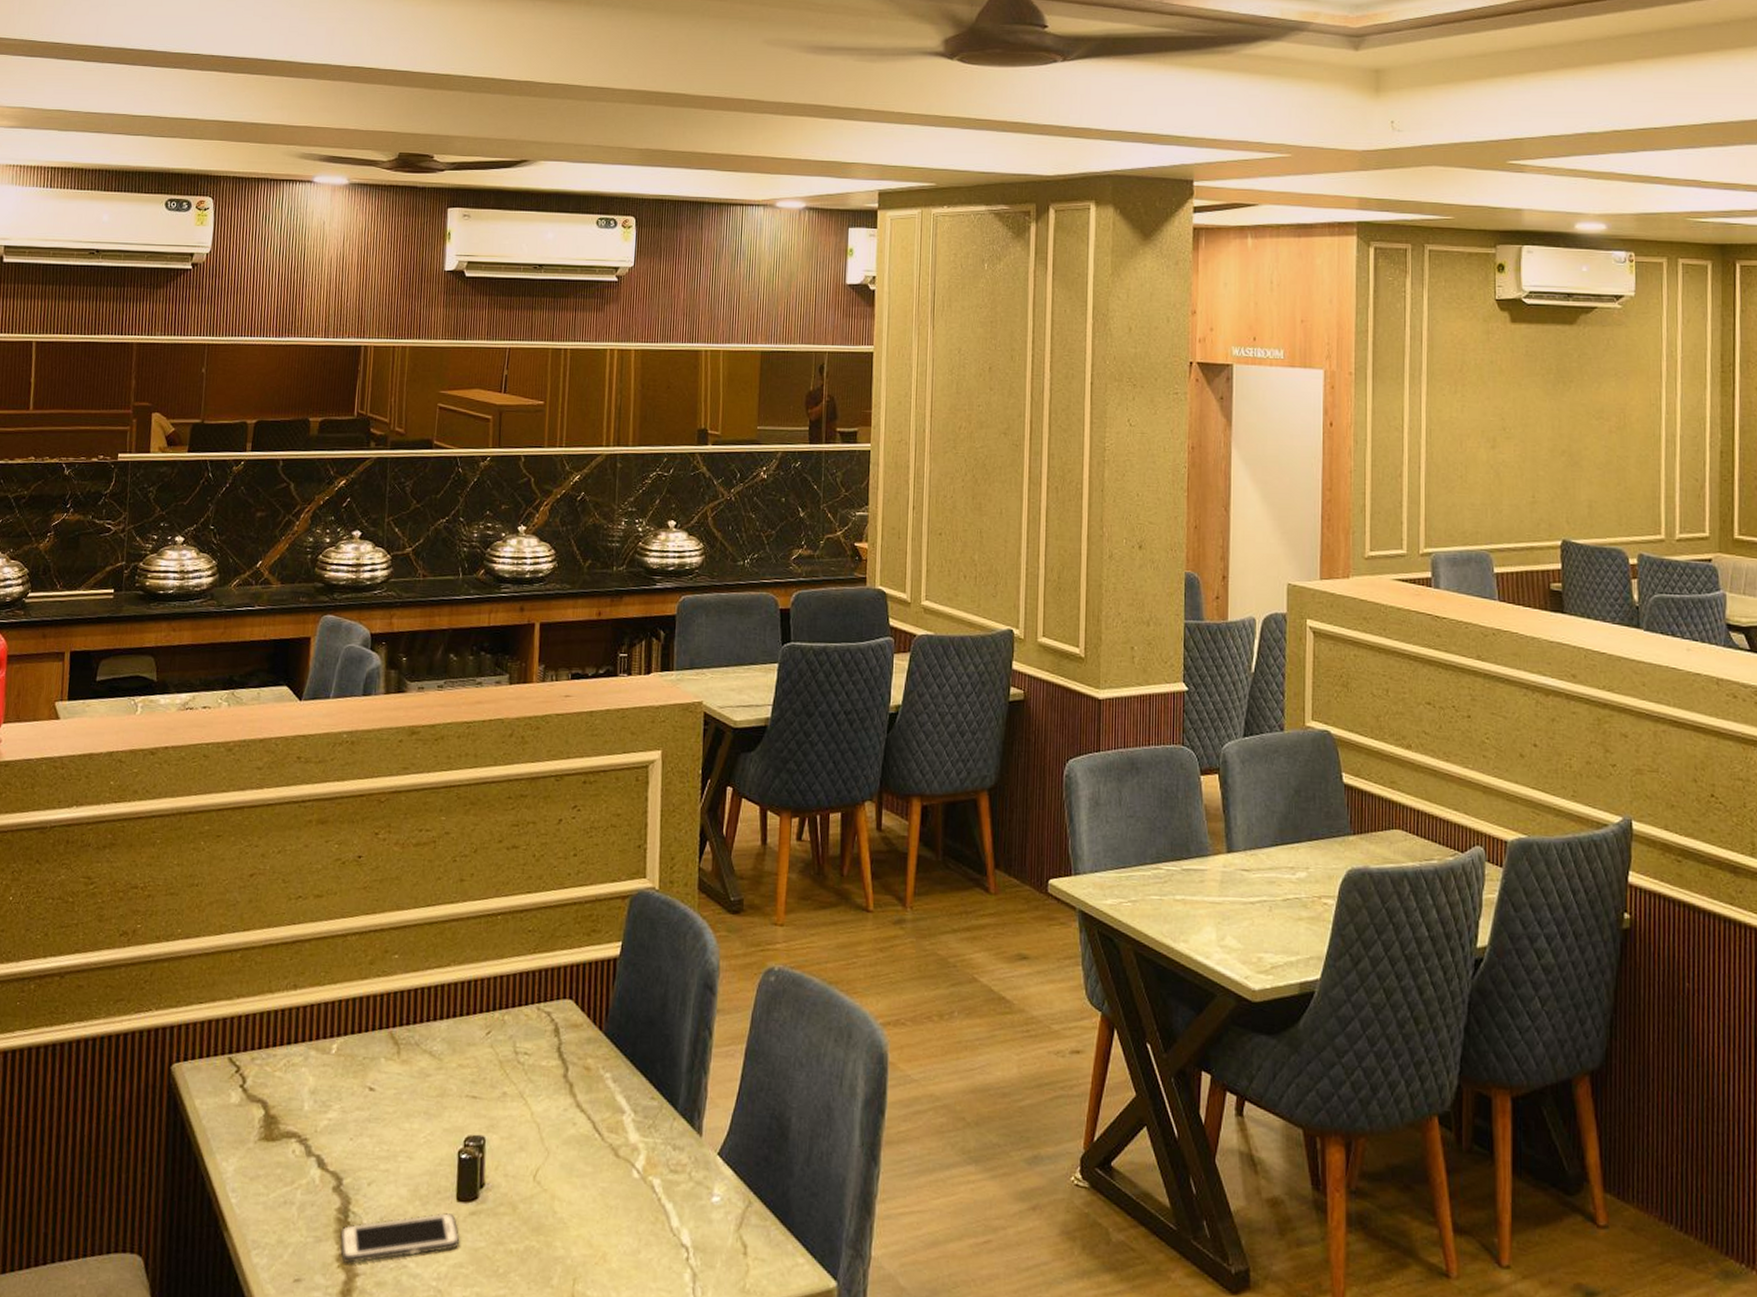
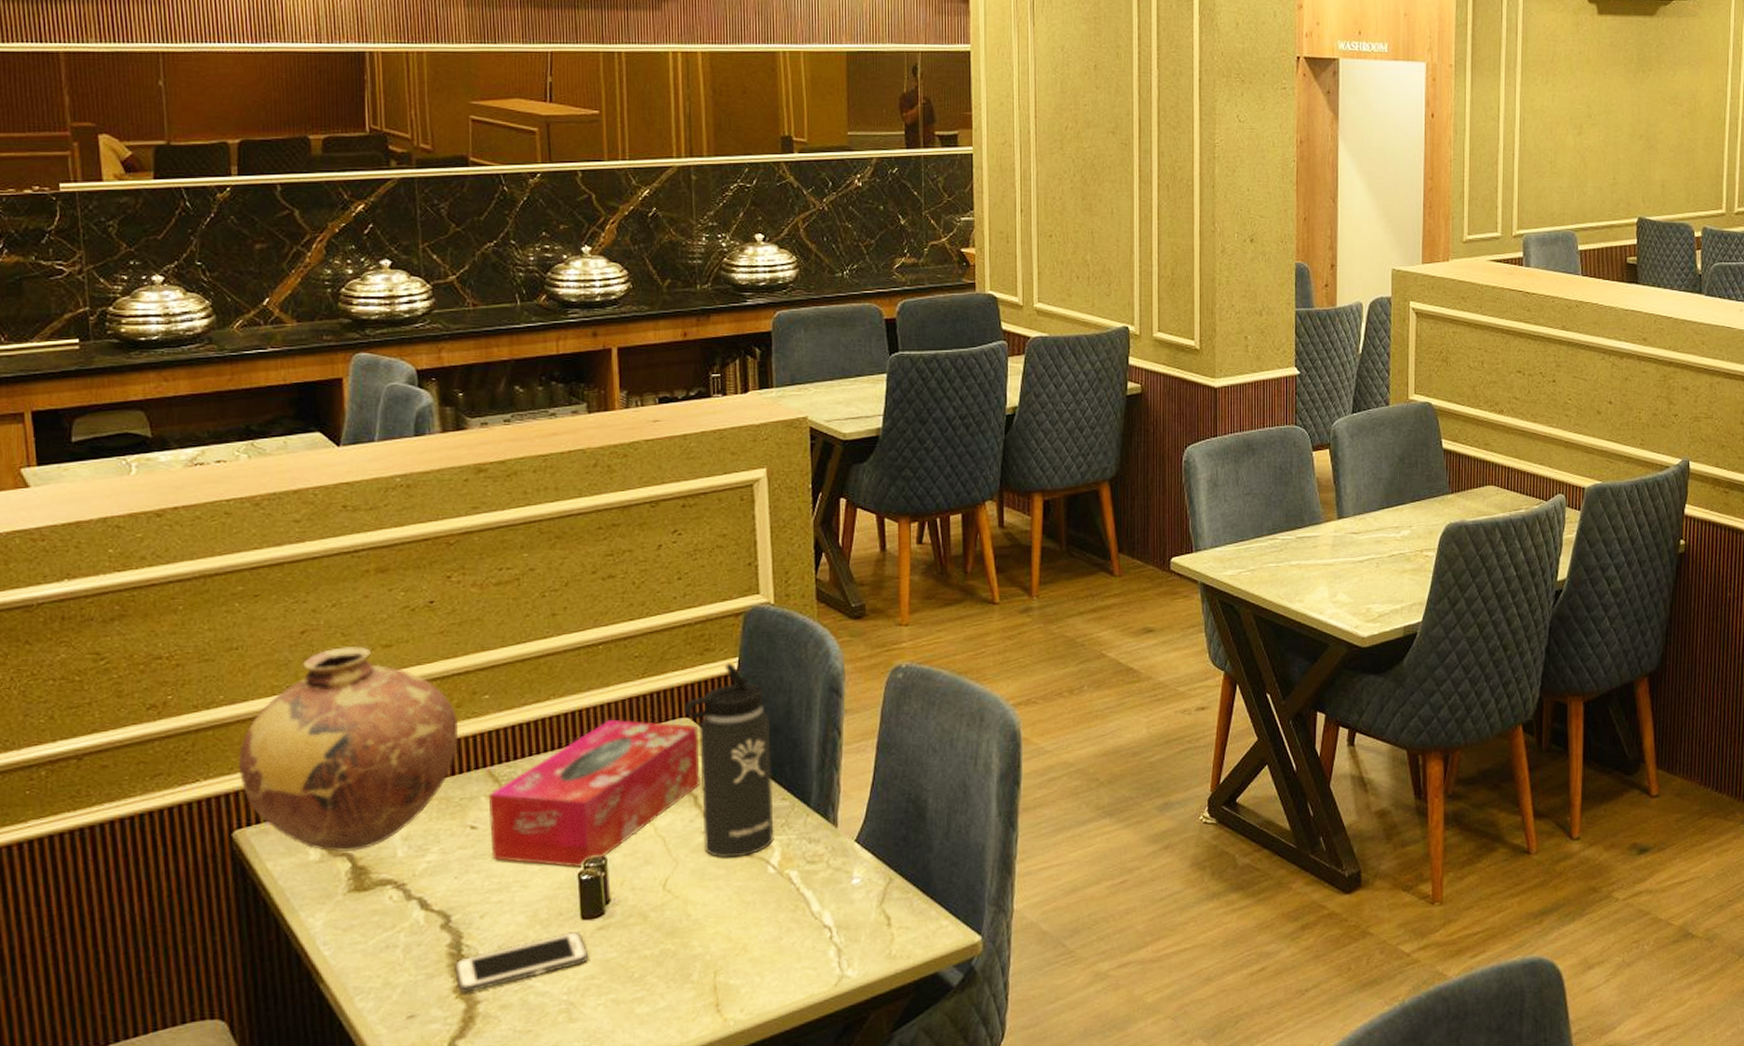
vase: none [184,893,369,1100] -> present [238,646,458,853]
tissue box: none [383,992,580,1146] -> present [488,719,700,868]
thermos bottle: none [568,947,647,1156] -> present [684,663,774,858]

